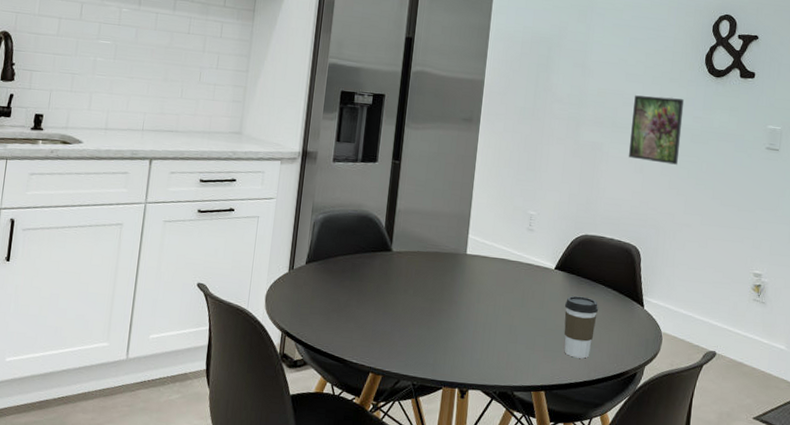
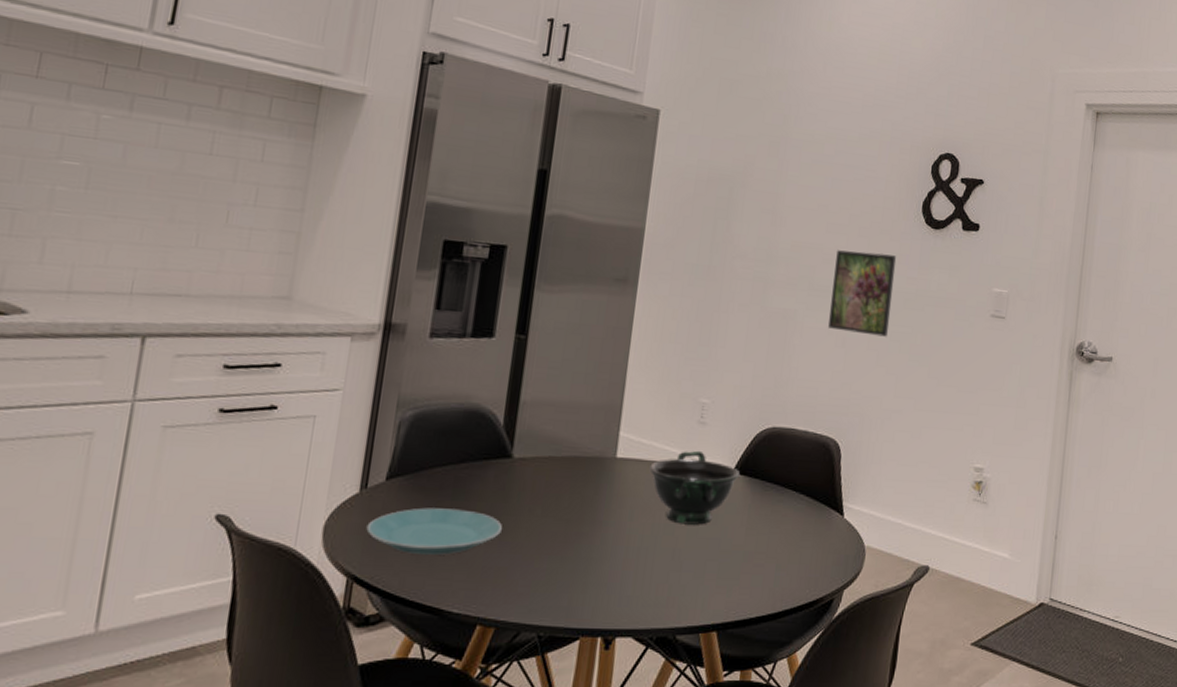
plate: none [293,285,386,320] -> present [366,507,503,556]
bowl: none [491,251,560,308] -> present [649,450,740,525]
coffee cup: present [564,295,599,359] -> none [743,505,788,586]

